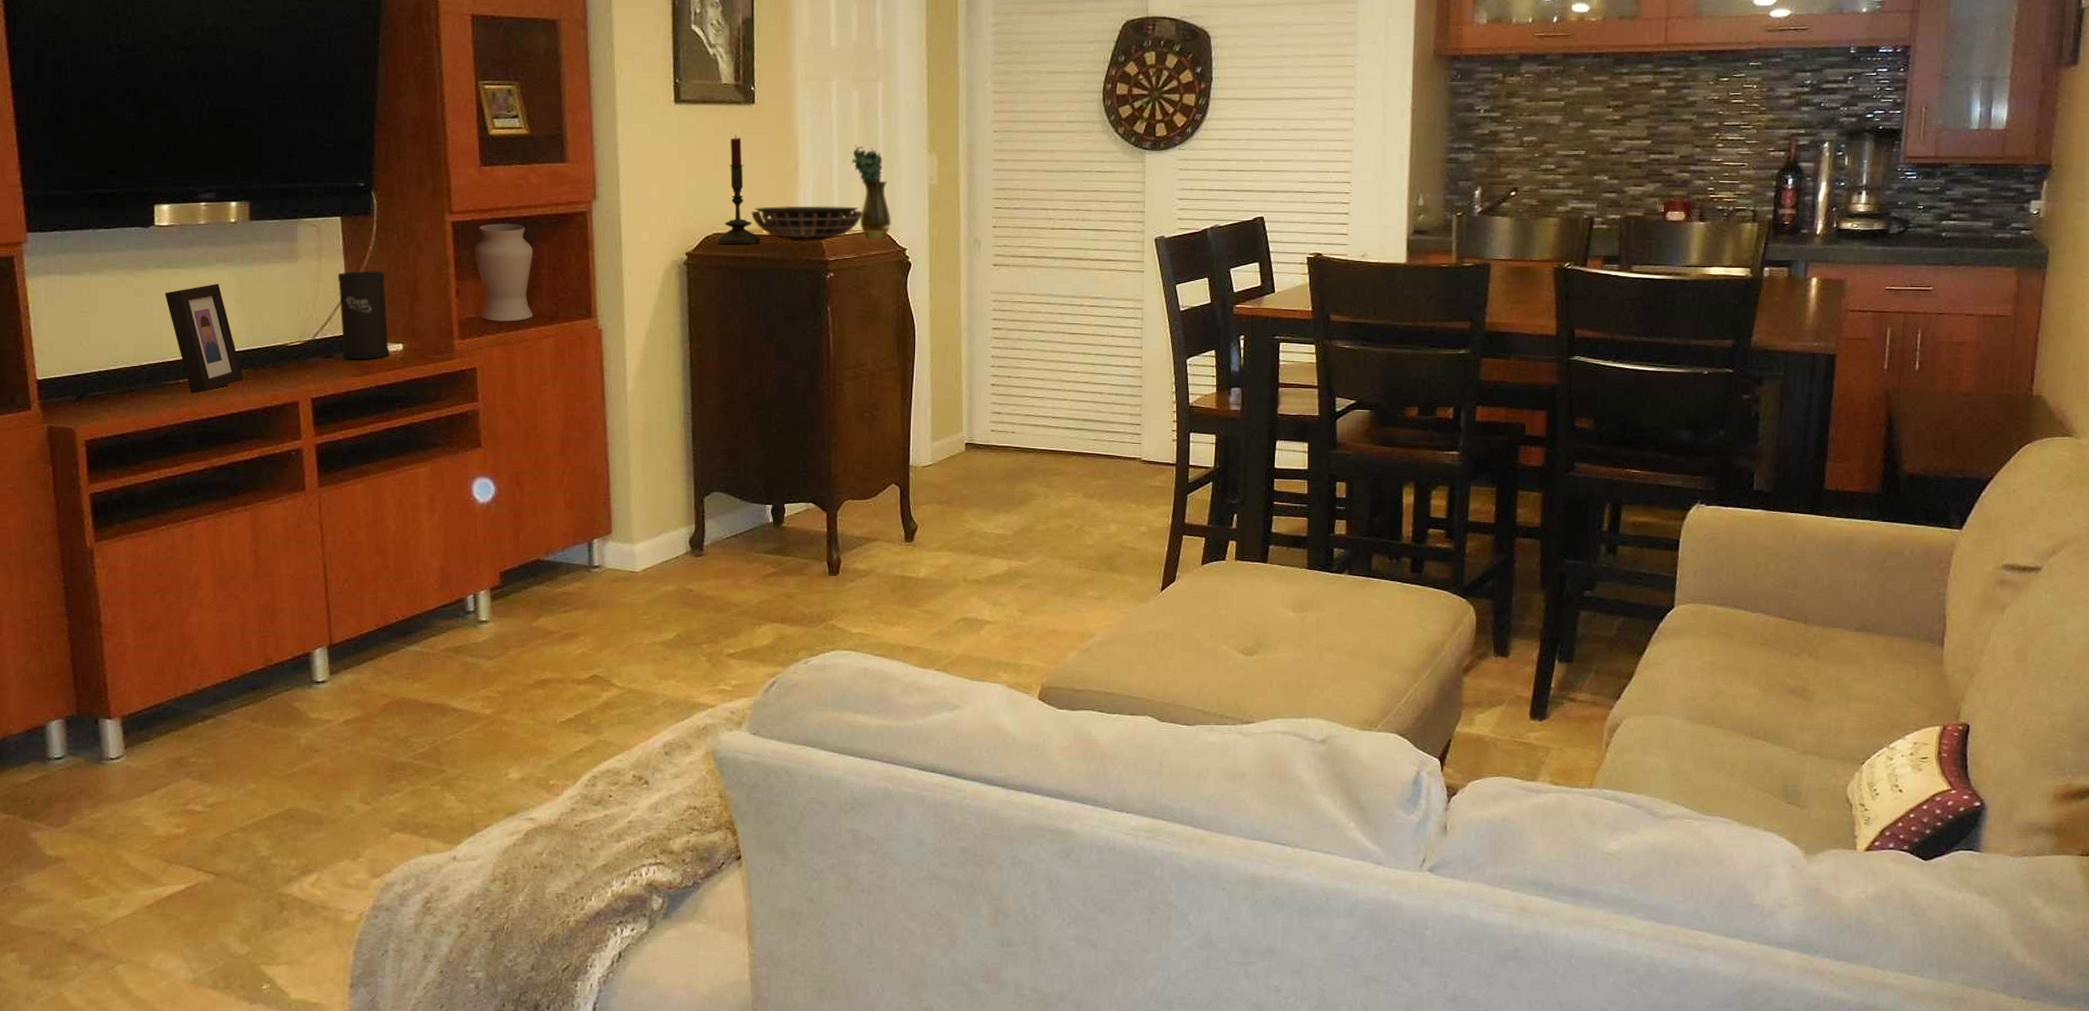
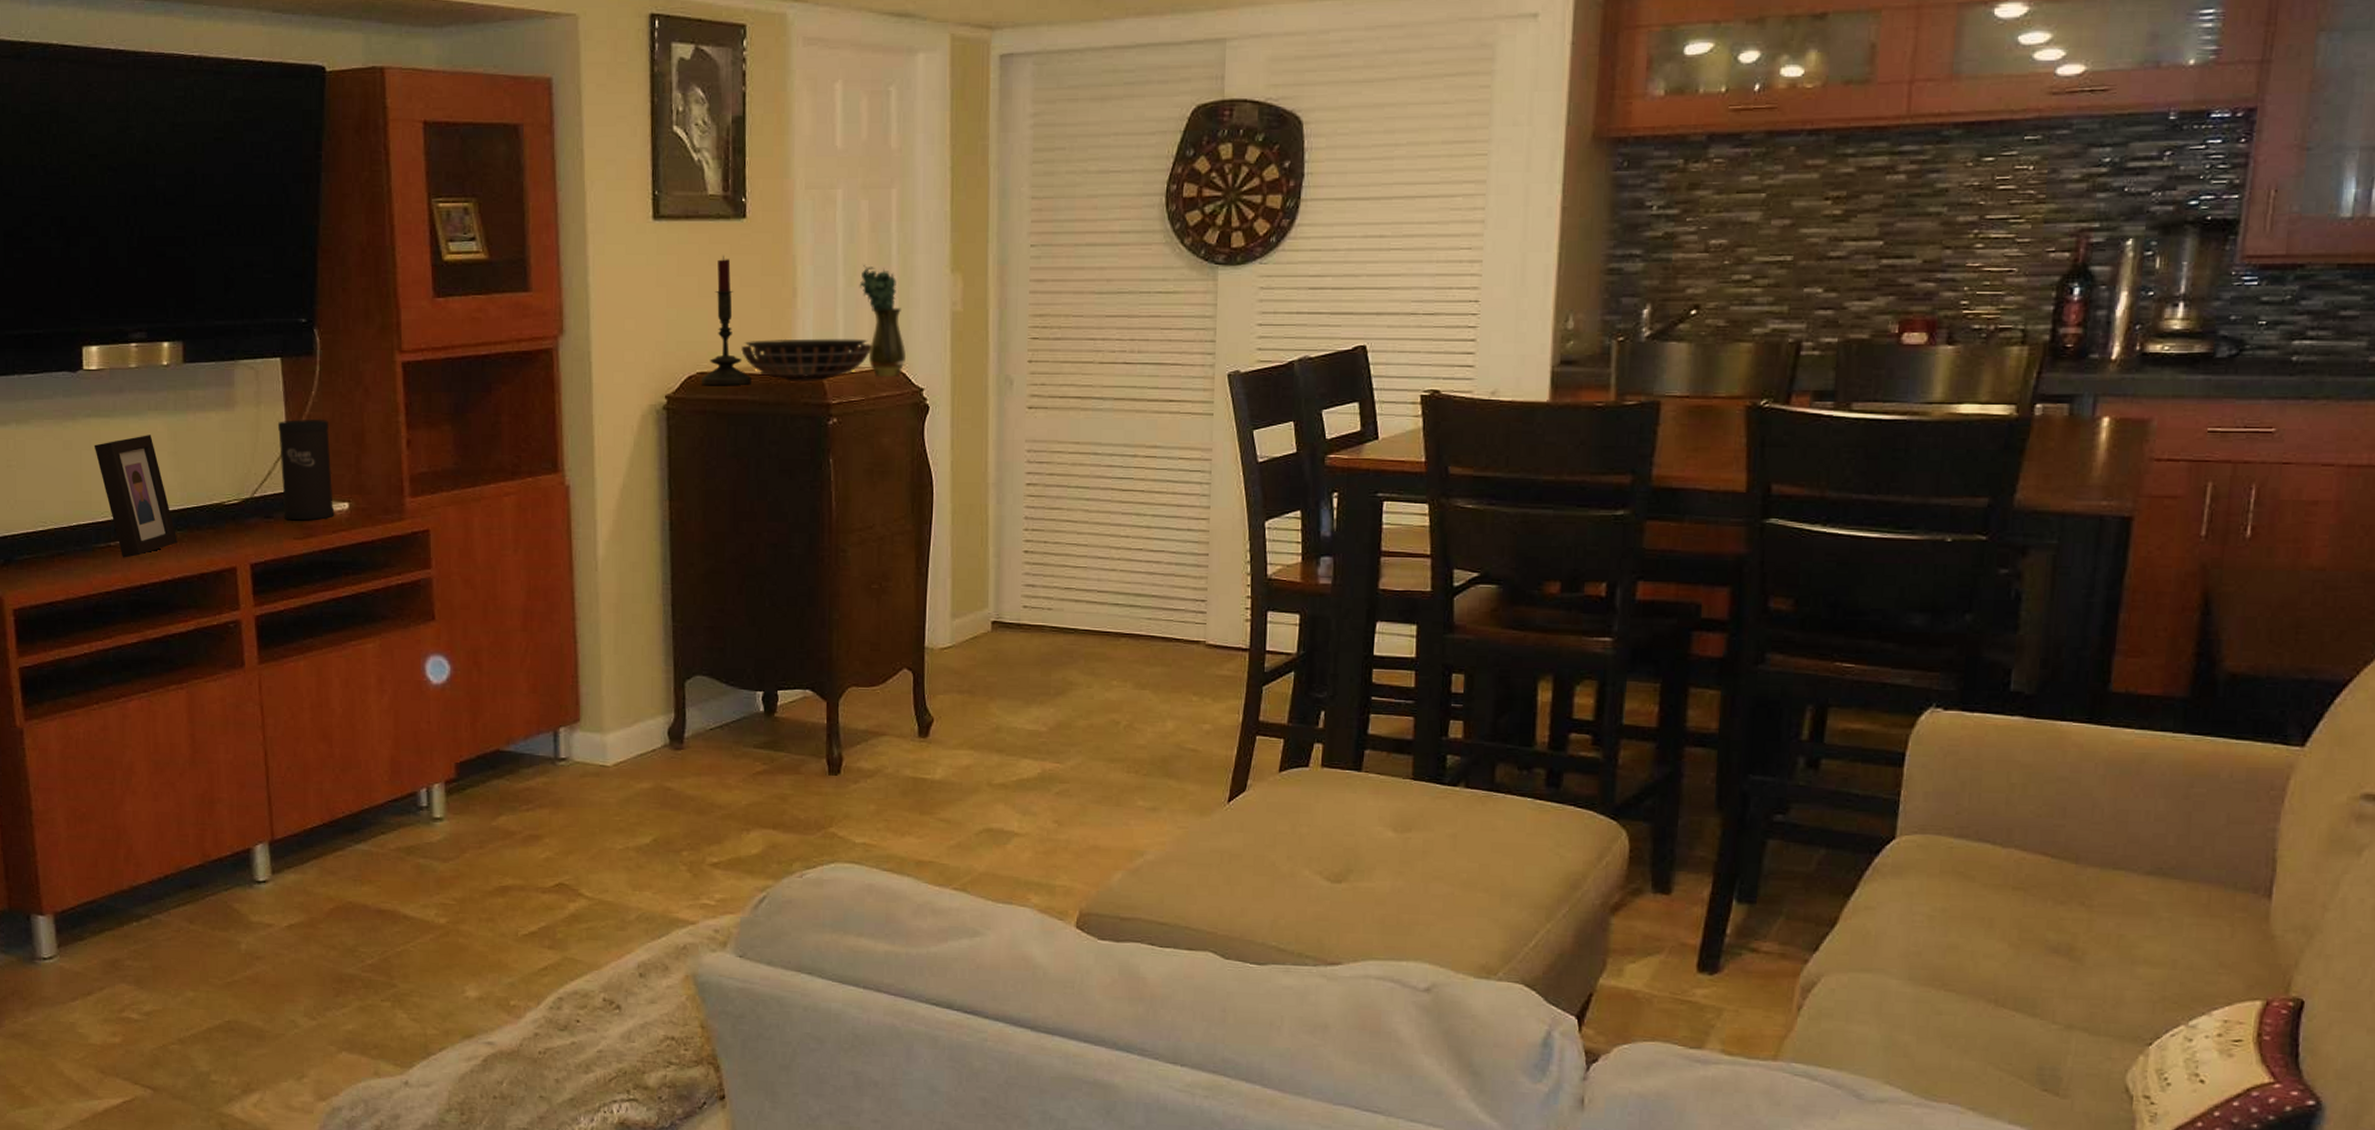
decorative vase: present [474,223,533,322] -> none [426,364,493,477]

